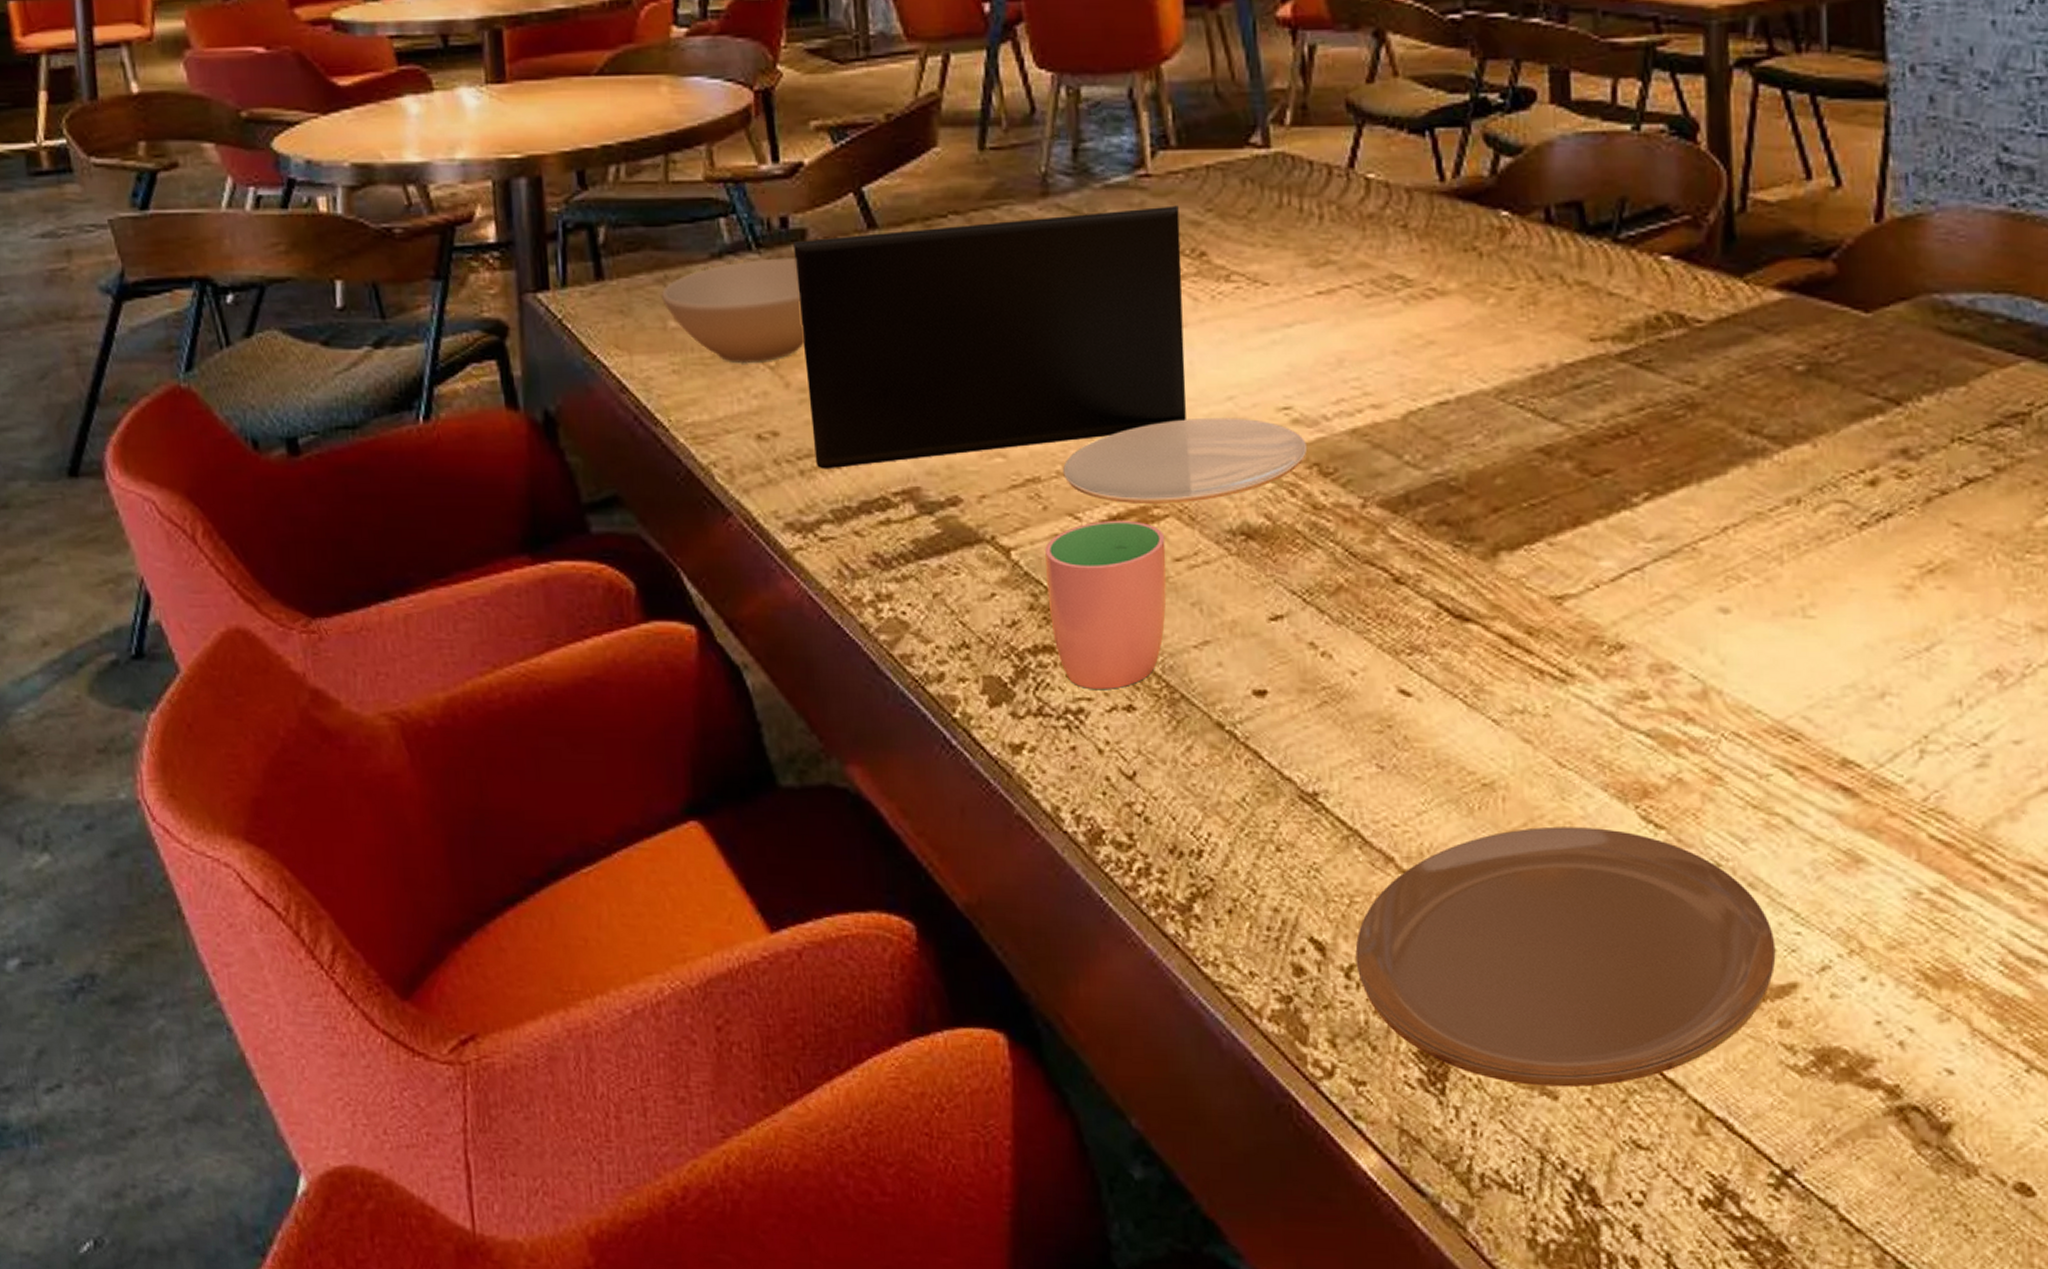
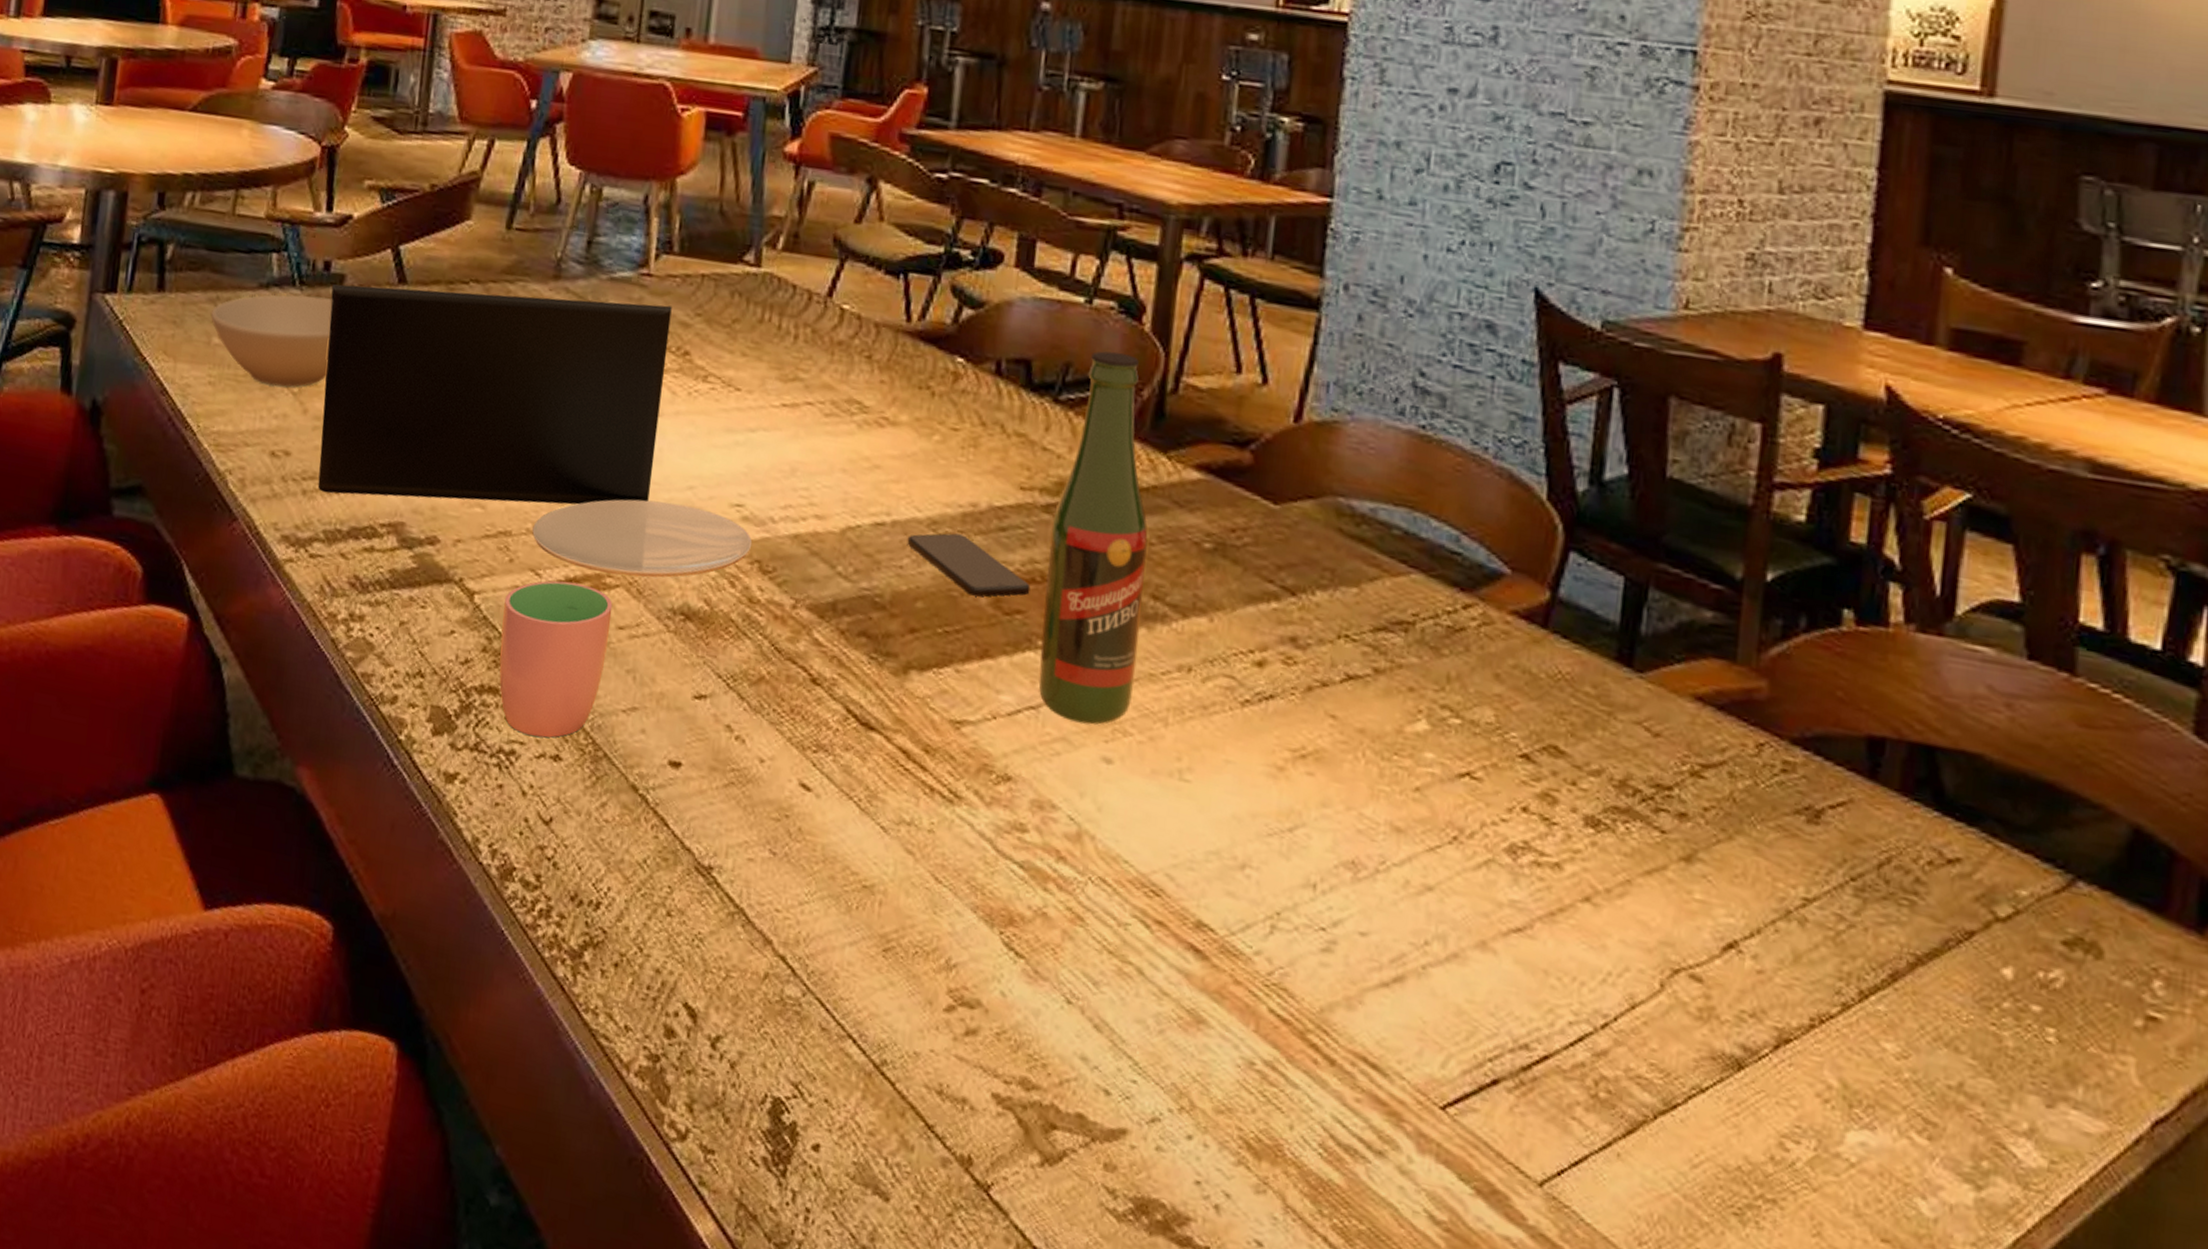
plate: present [1355,826,1776,1088] -> none [722,934,1112,1197]
smartphone: none [1475,400,1617,462] -> present [907,533,1031,597]
beer bottle: none [1630,179,1742,576] -> present [1038,351,1148,725]

